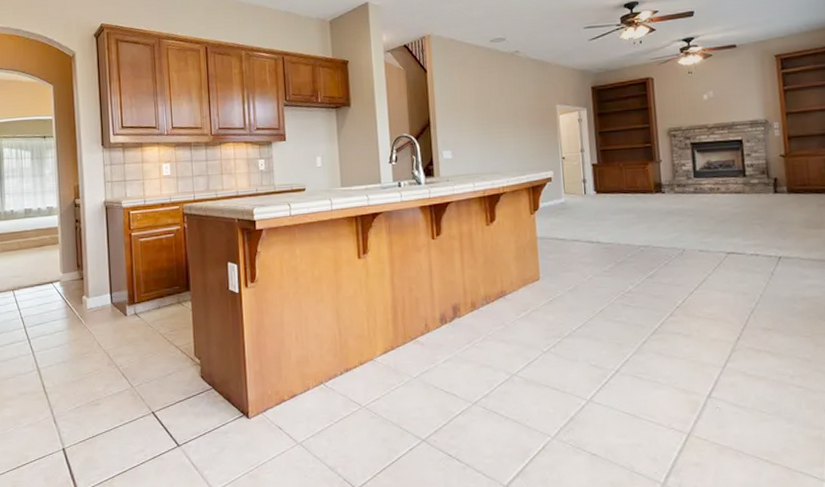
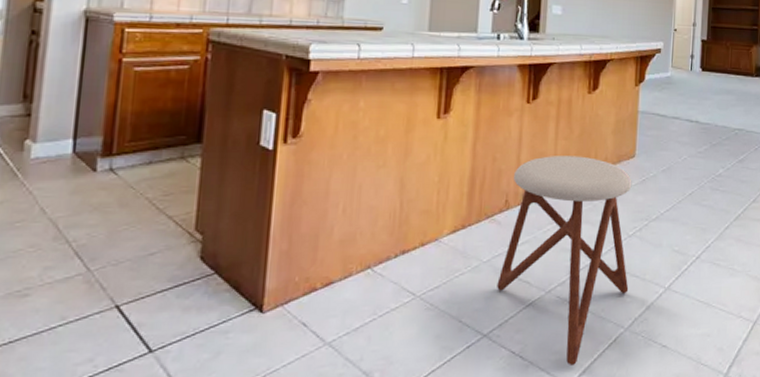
stool: none [428,282,551,470] -> present [497,156,632,367]

